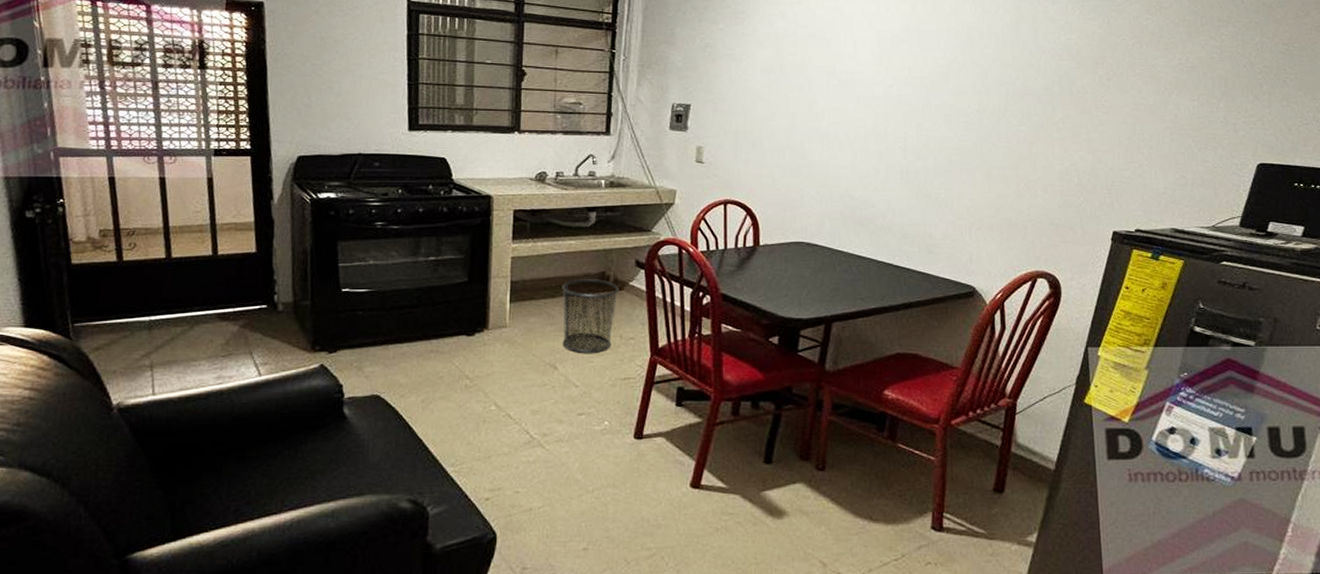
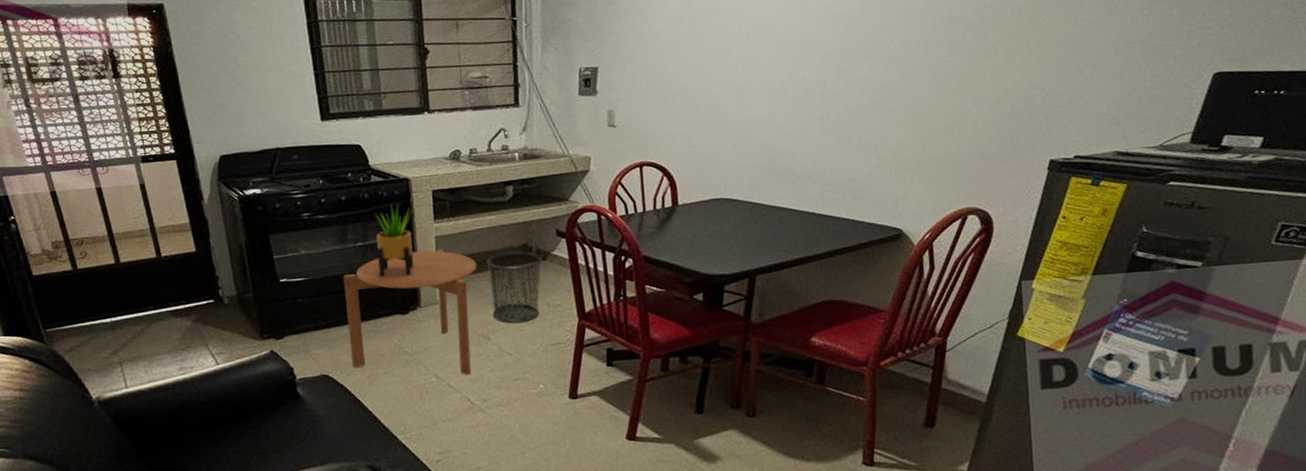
side table: none [406,270,552,405] -> present [343,249,477,375]
potted plant: none [448,220,489,296] -> present [376,204,414,277]

